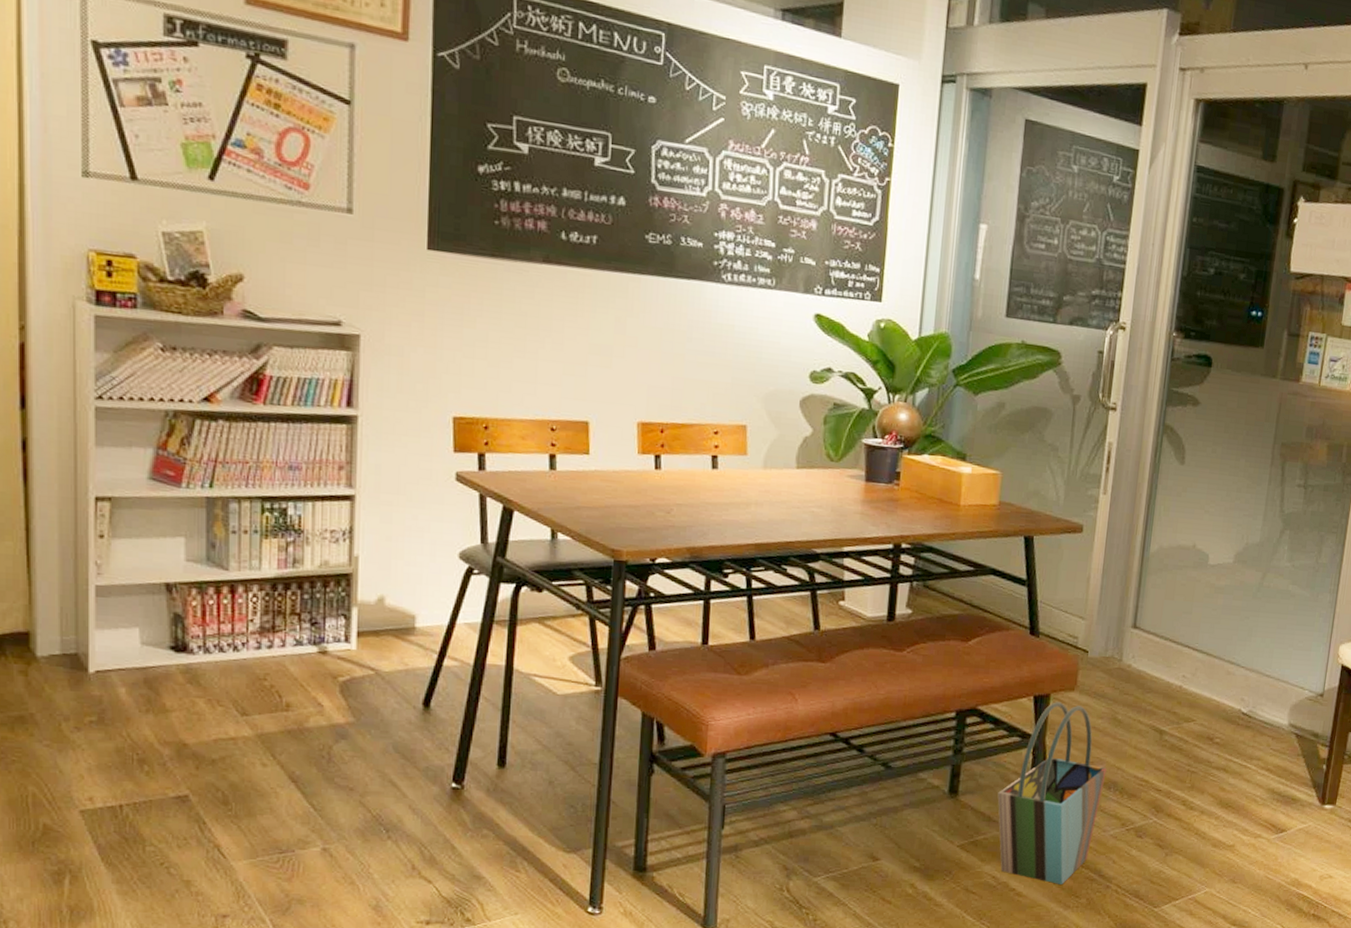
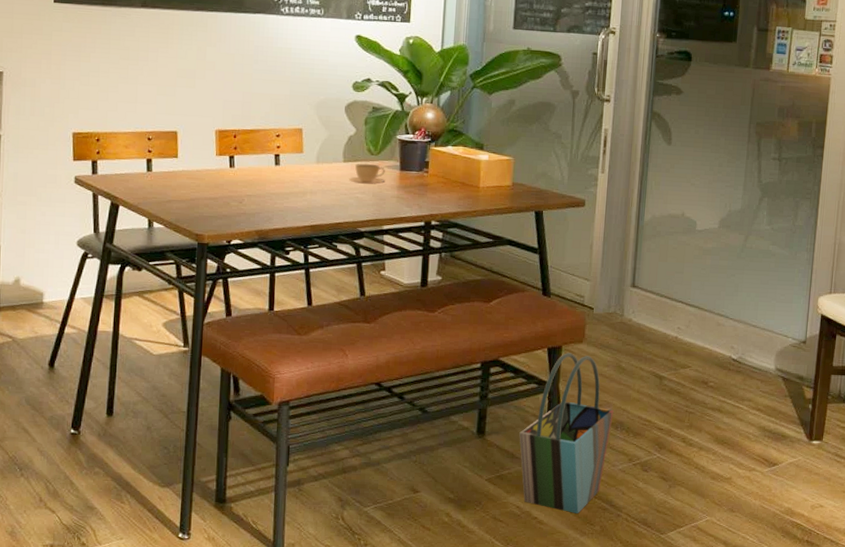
teacup: none [803,471,847,497] -> present [349,163,385,184]

